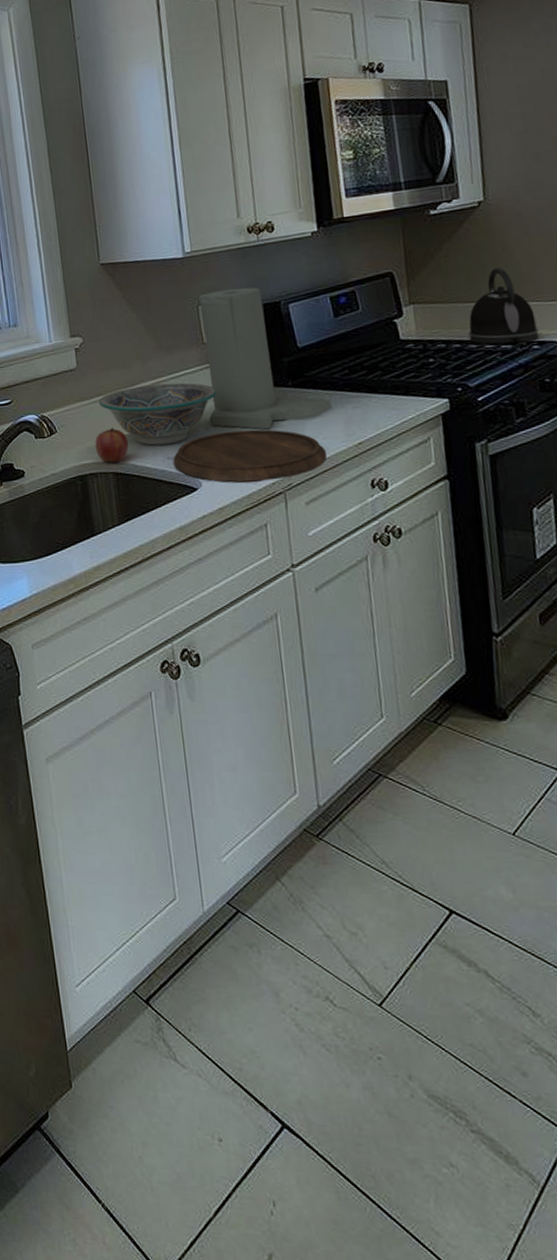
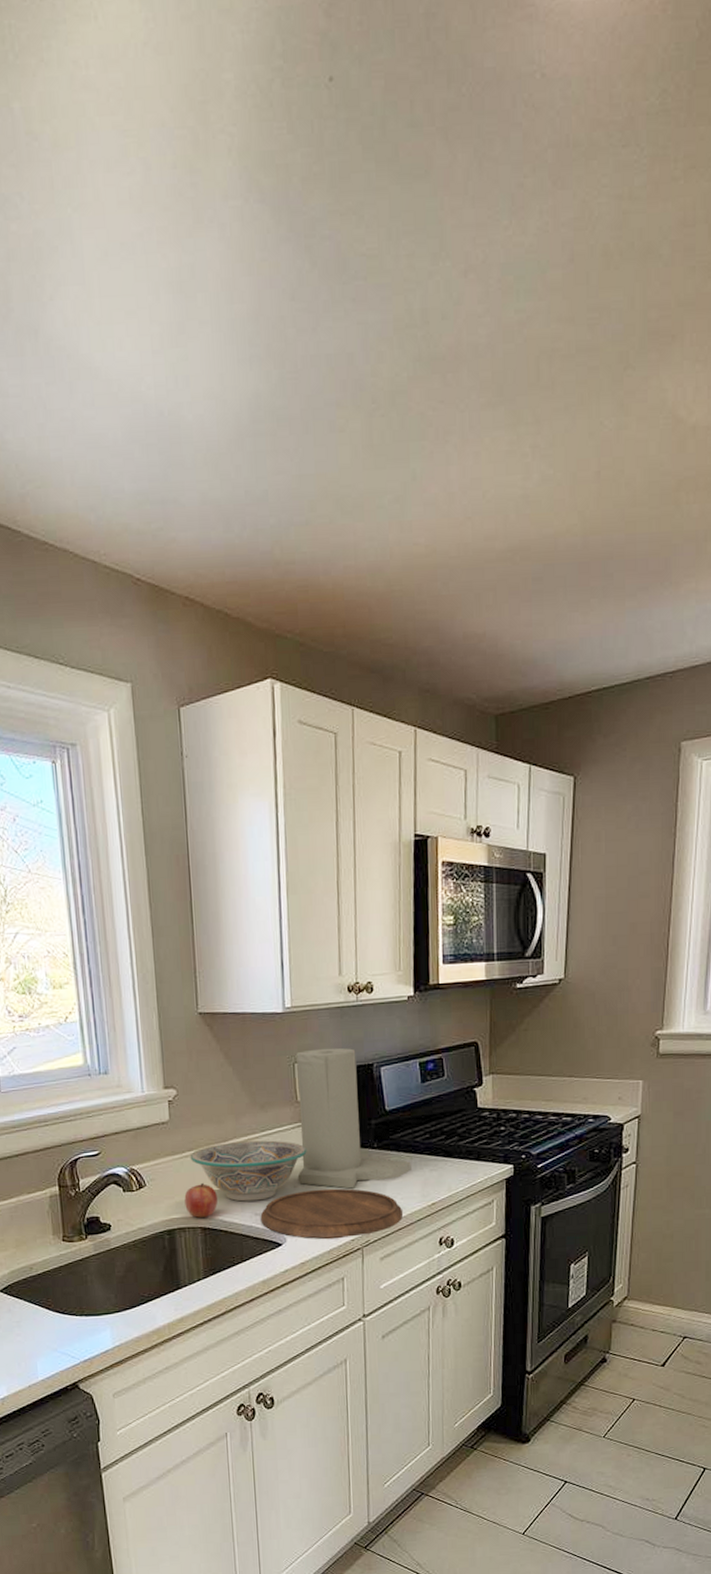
kettle: present [468,267,539,345] -> none [536,1044,595,1117]

